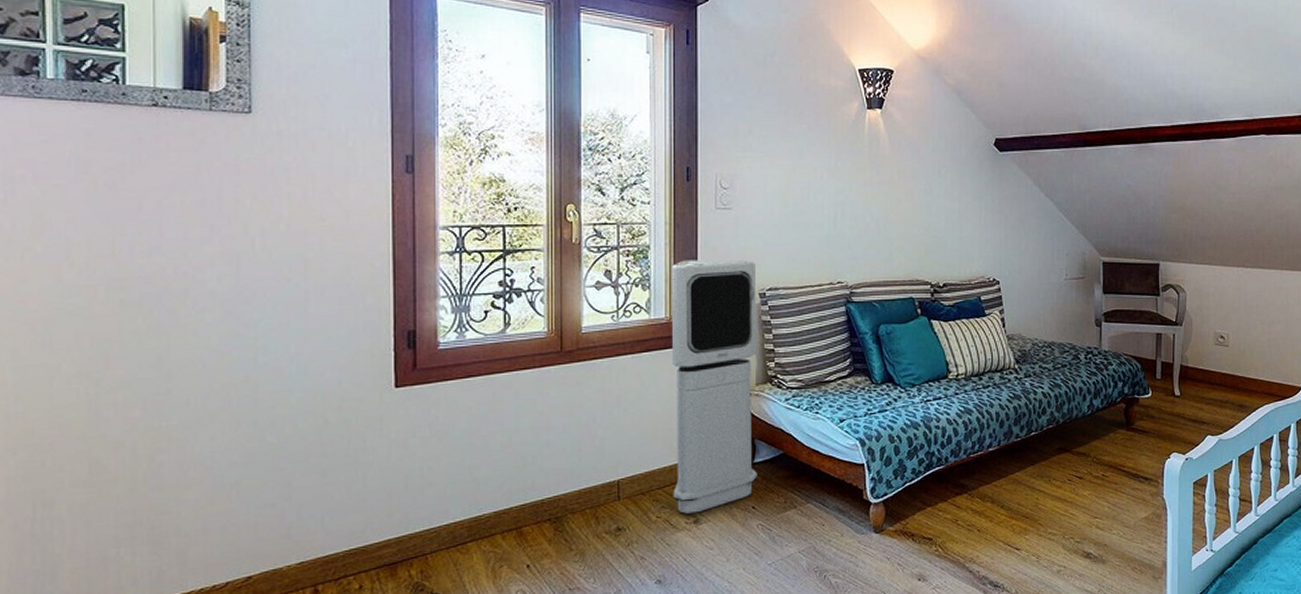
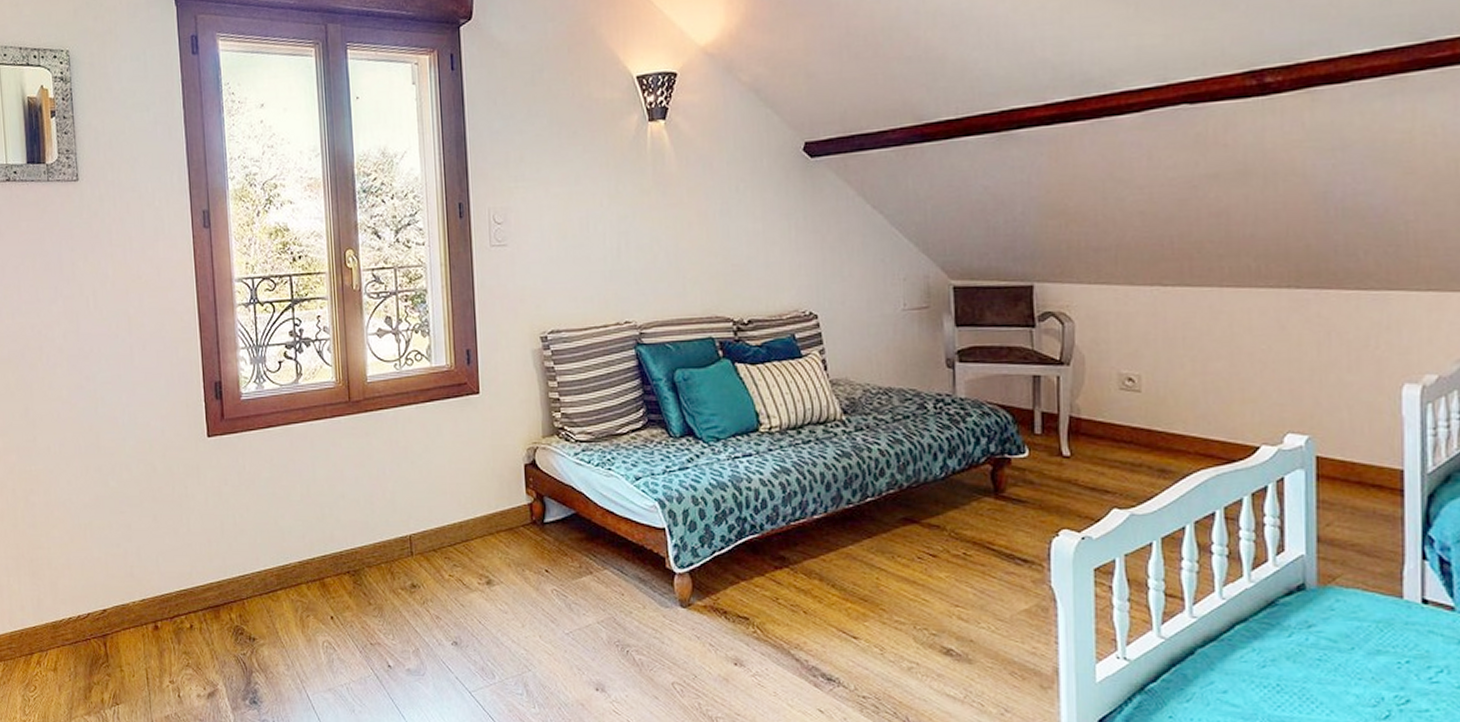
air purifier: present [671,260,757,514] -> none [449,301,549,574]

